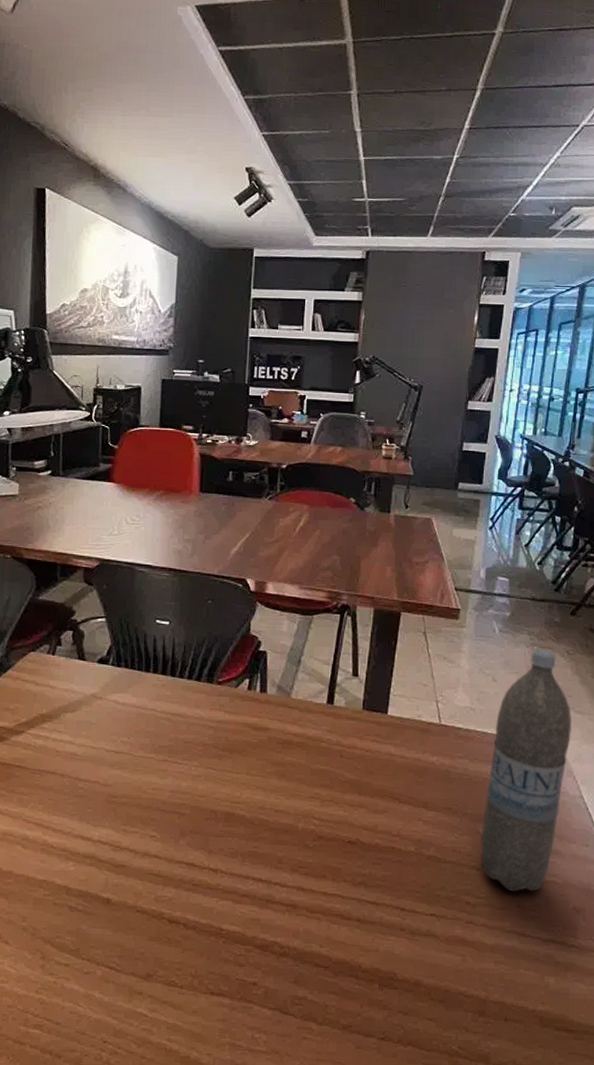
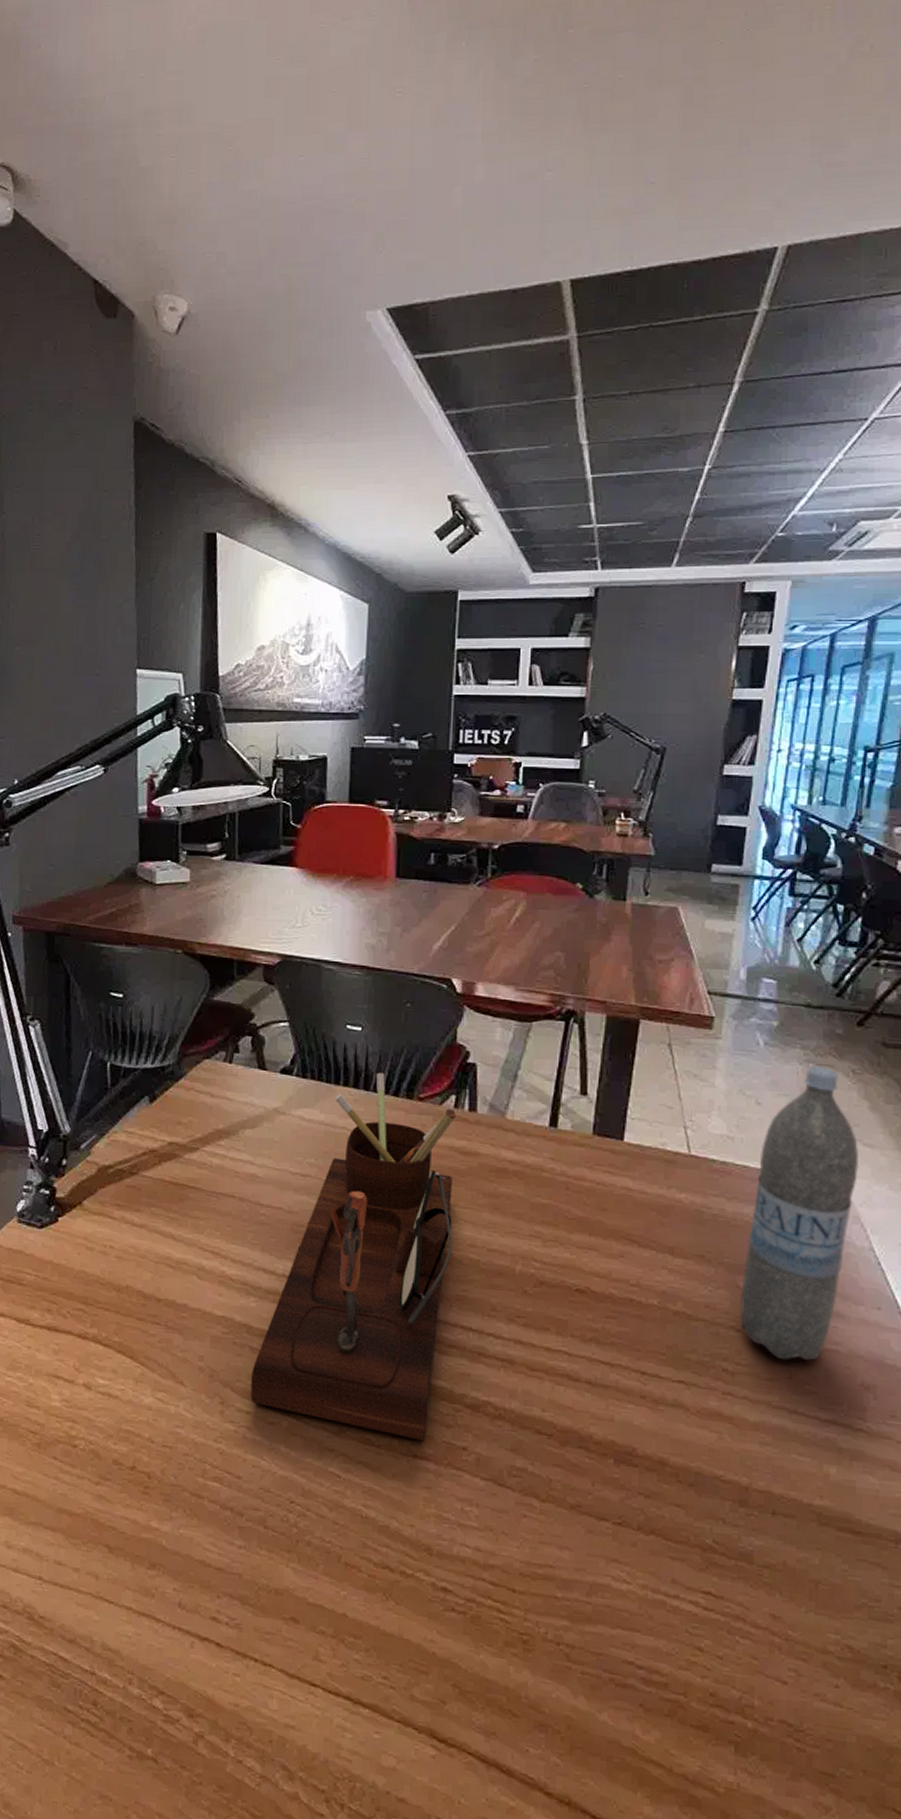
desk organizer: none [69,660,250,980] -> present [250,1072,457,1441]

